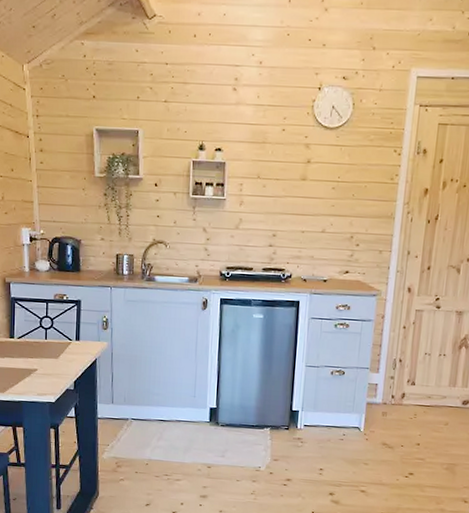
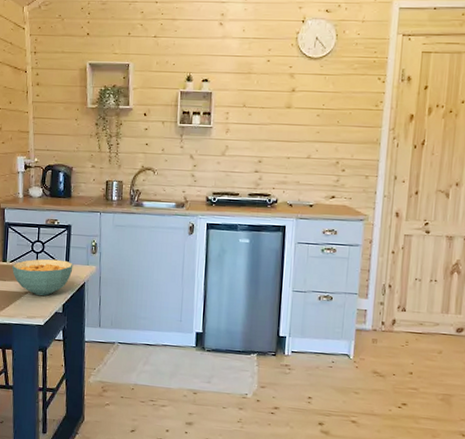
cereal bowl: none [20,335,84,373] -> present [12,259,73,296]

